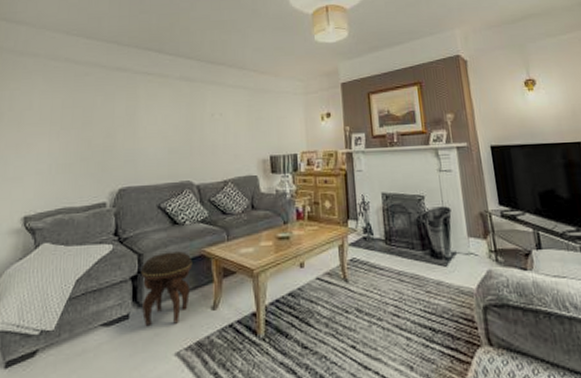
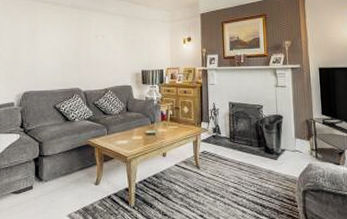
footstool: present [140,251,193,325] -> none [41,141,81,194]

